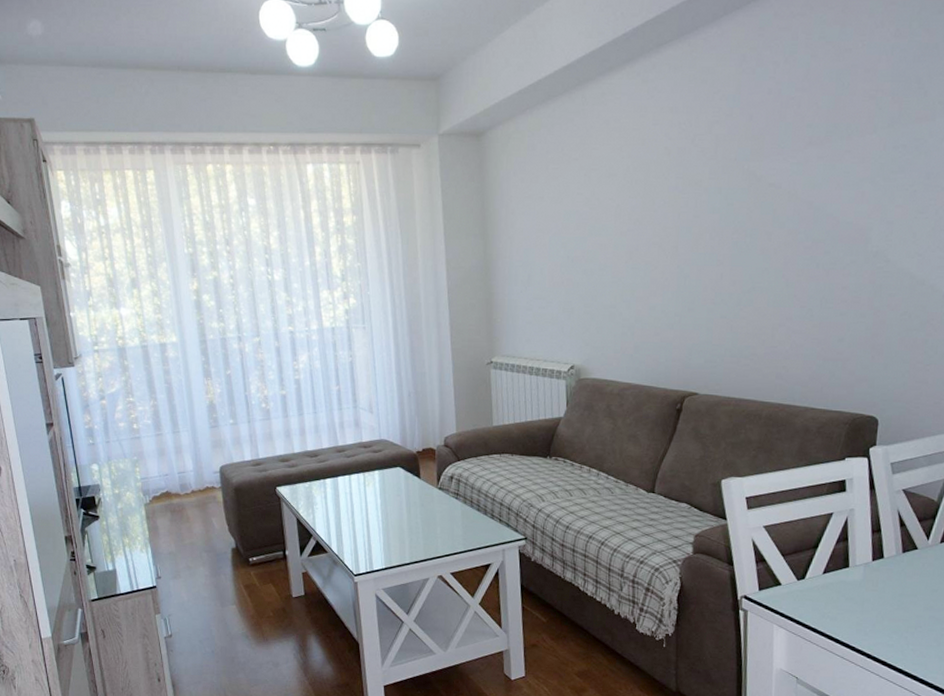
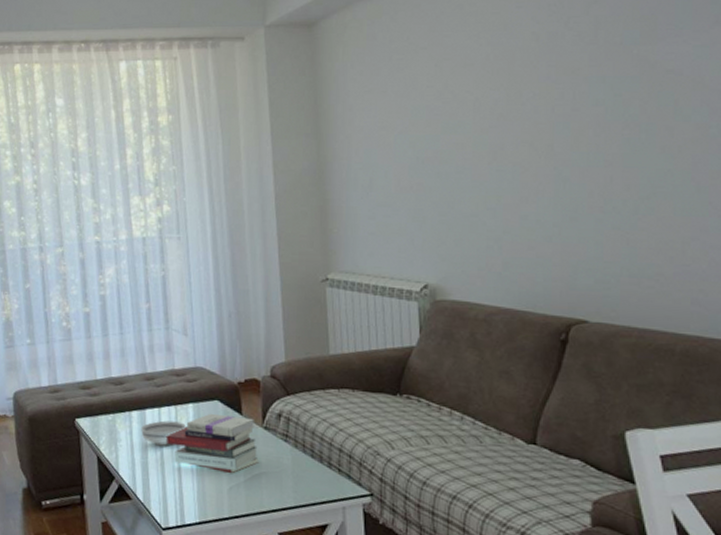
bowl: none [334,485,373,507] -> present [141,420,186,446]
books: none [355,478,434,527] -> present [165,413,259,473]

